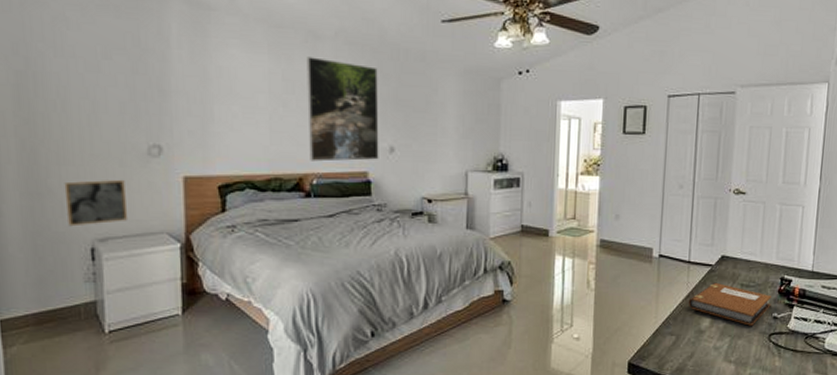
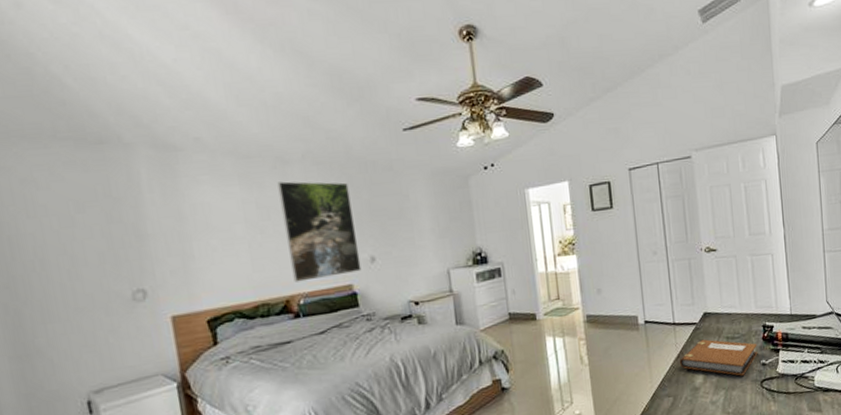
wall art: present [64,179,128,227] -> none [52,328,121,383]

